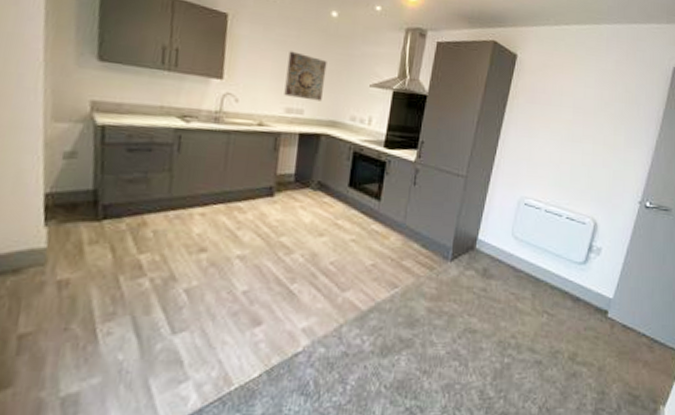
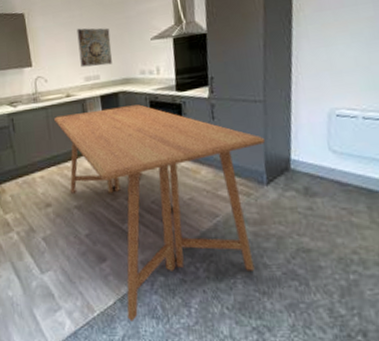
dining table: none [235,145,459,398] -> present [54,104,266,321]

